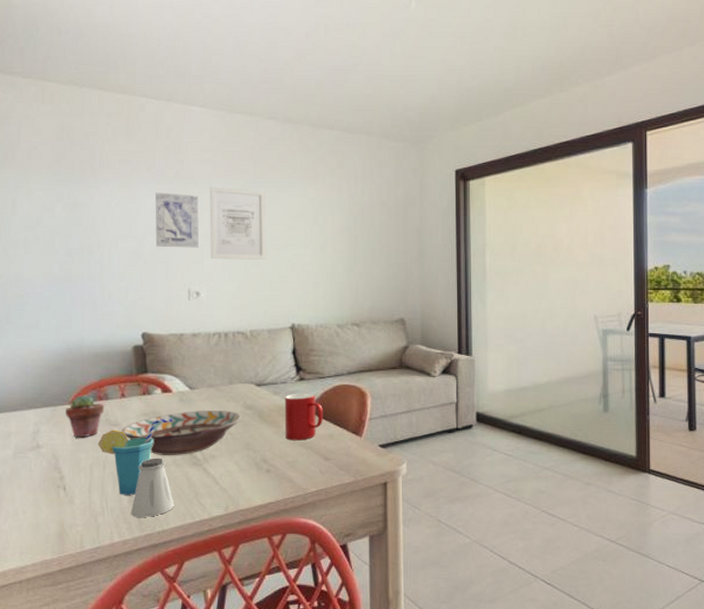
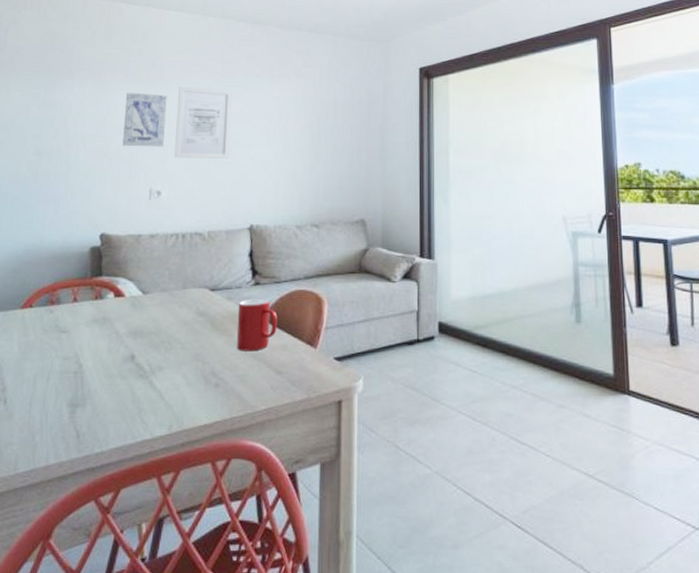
potted succulent: present [66,395,105,437] -> none [16,299,56,344]
cup: present [98,419,173,495] -> none [44,326,123,410]
decorative bowl: present [121,411,241,455] -> none [69,317,192,366]
saltshaker: present [130,458,175,518] -> none [69,368,116,437]

